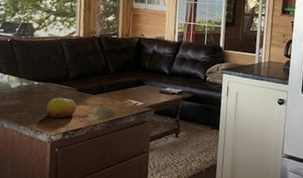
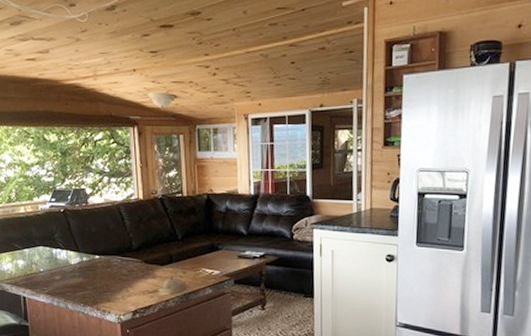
fruit: present [46,97,77,119] -> none [112,272,144,295]

